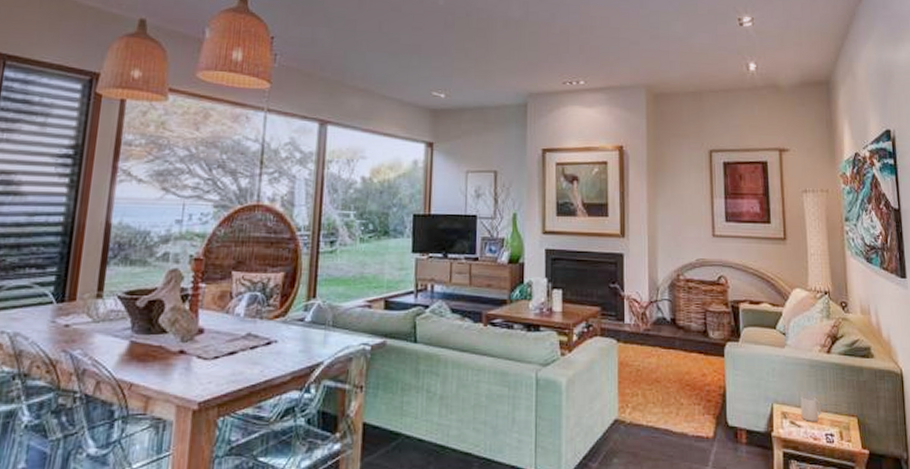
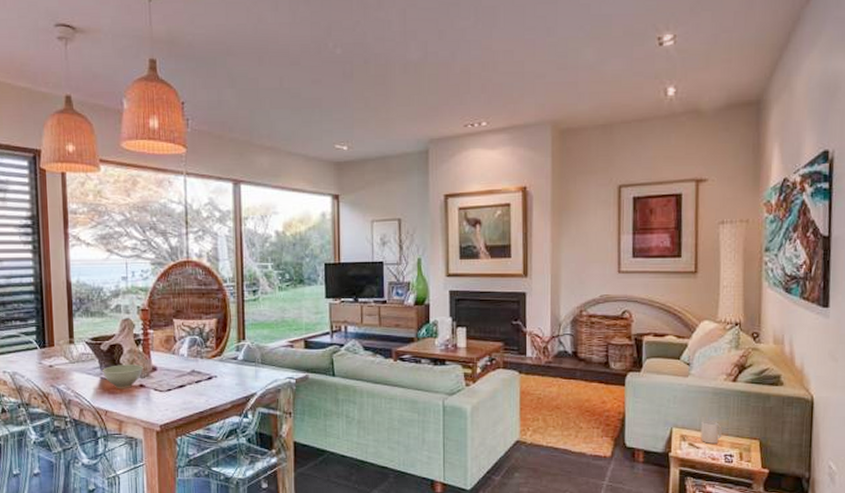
bowl: none [134,325,188,356] -> present [103,365,144,389]

